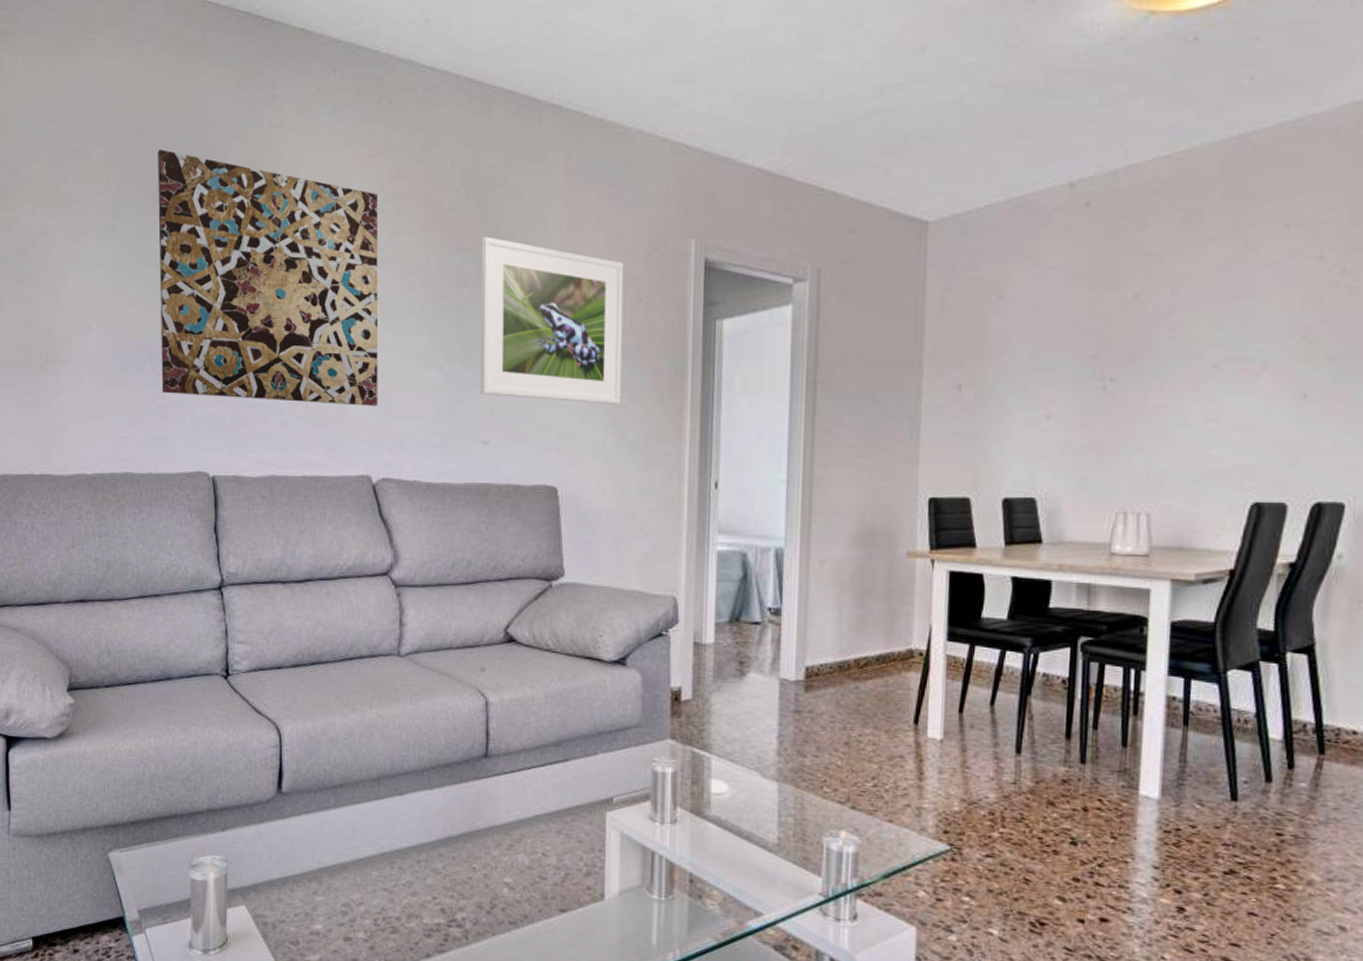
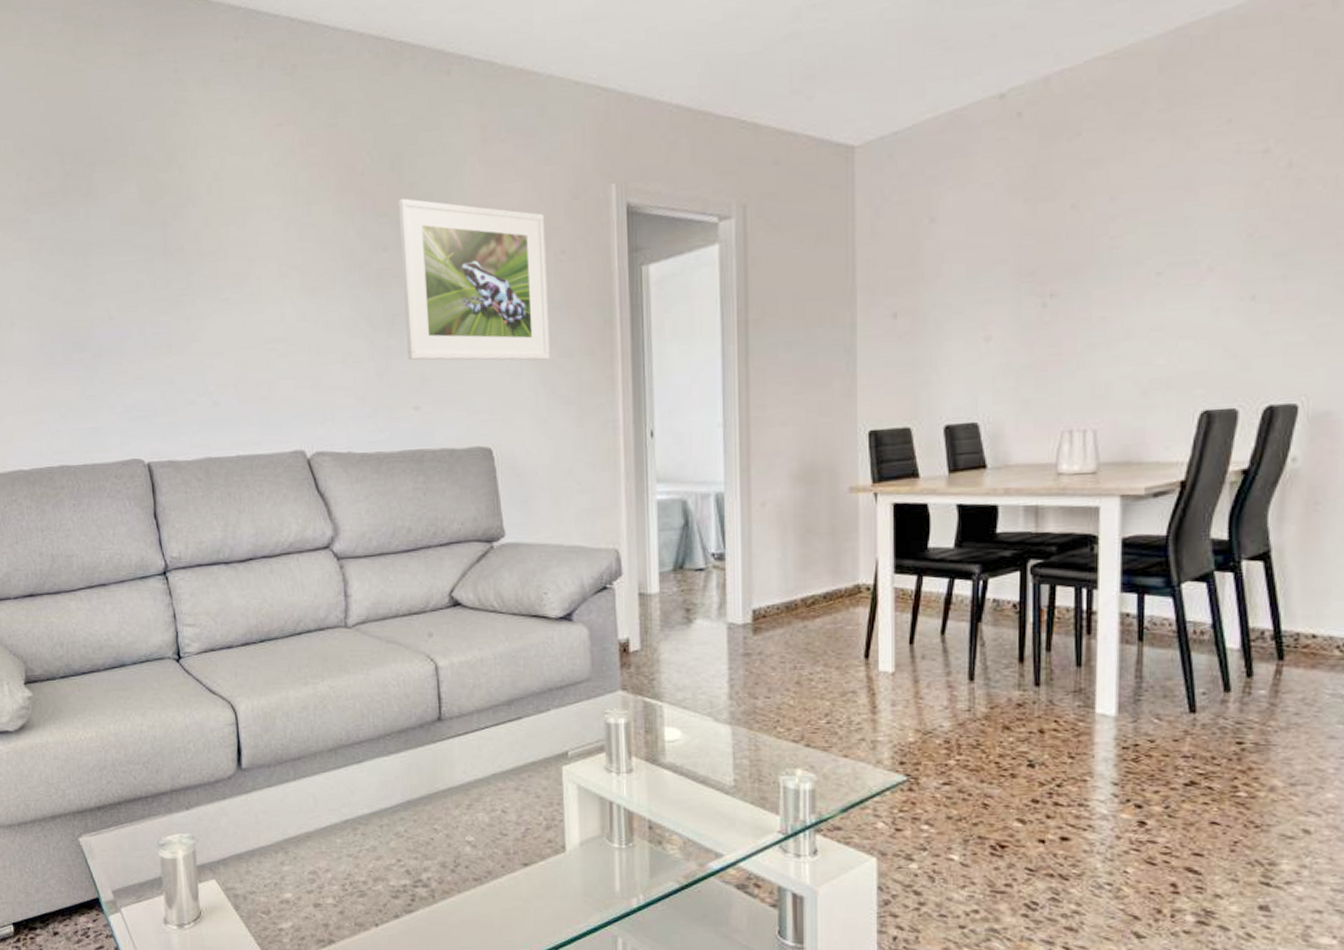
wall art: present [158,149,379,406] -> none [65,135,306,384]

